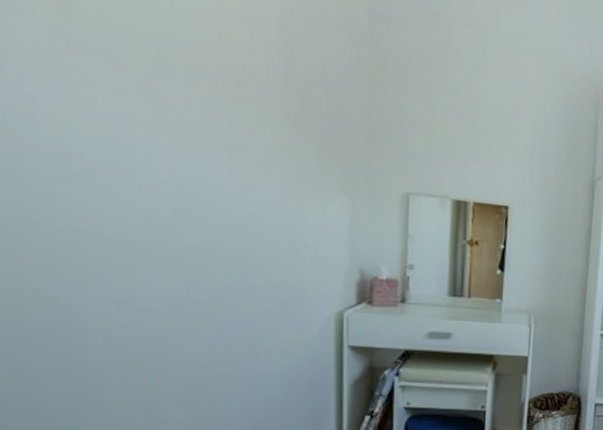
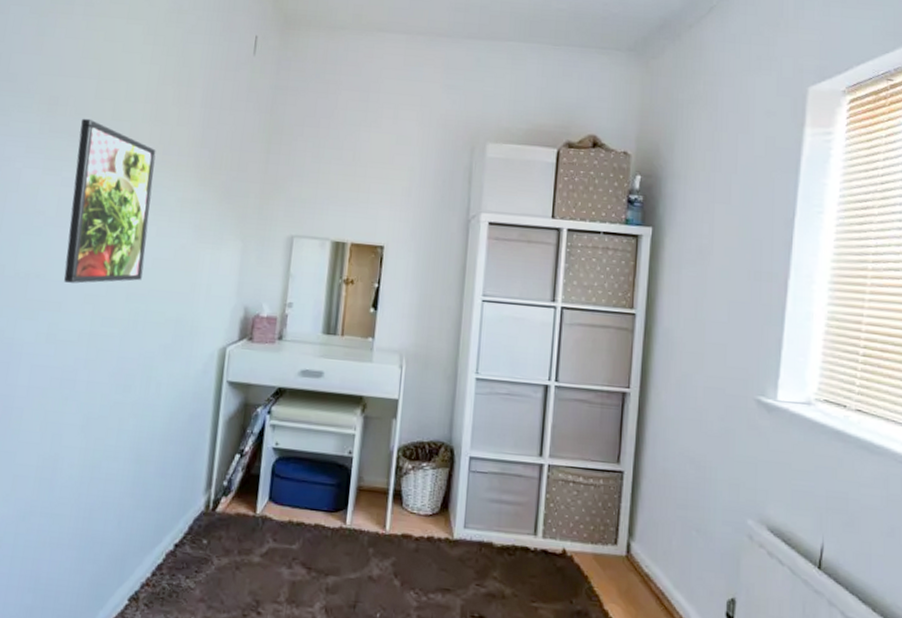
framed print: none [114,32,231,243] -> present [64,118,156,284]

